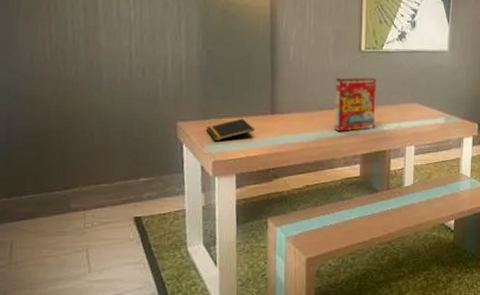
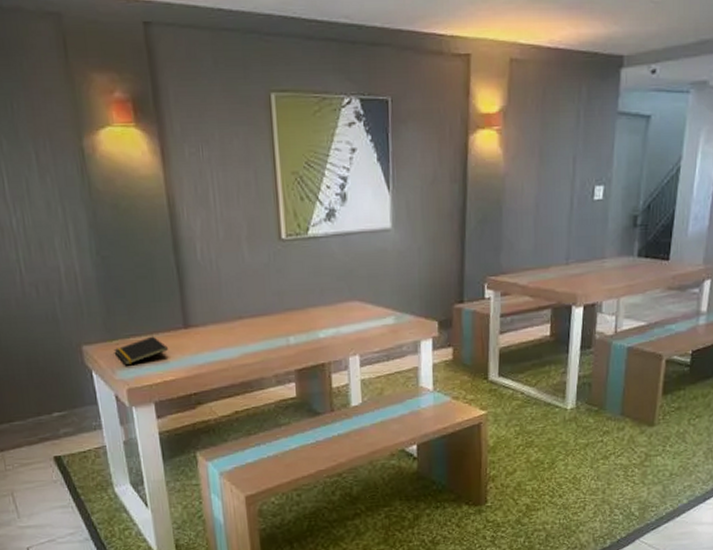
cereal box: present [334,77,377,131] -> none [255,272,309,344]

